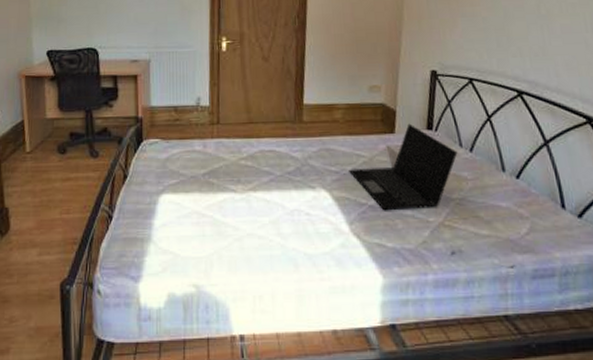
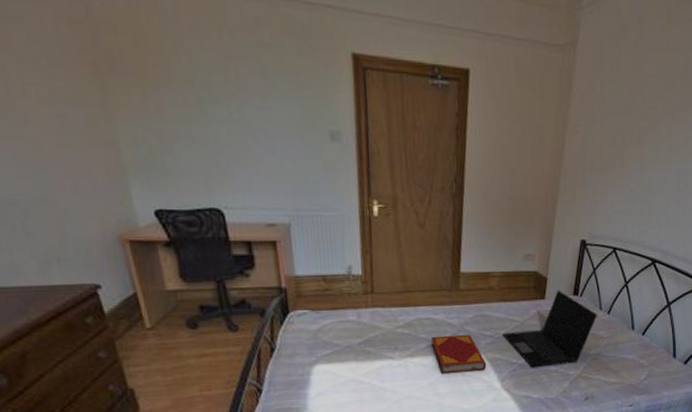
hardback book: none [273,169,333,213] -> present [431,334,487,375]

